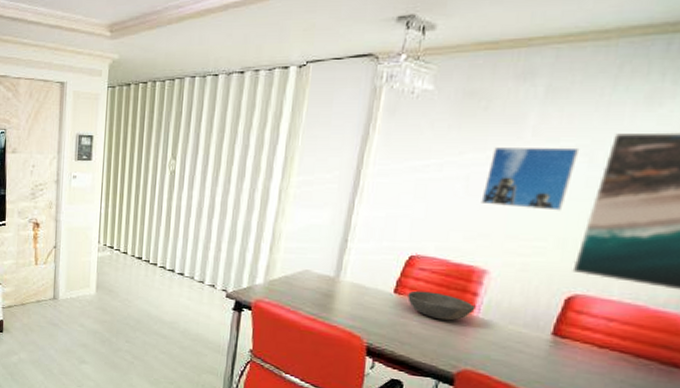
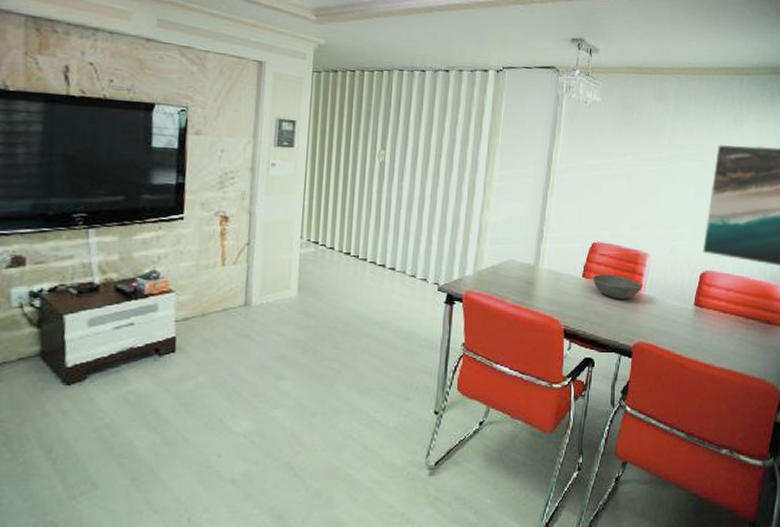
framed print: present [481,147,580,211] -> none [639,151,699,204]

